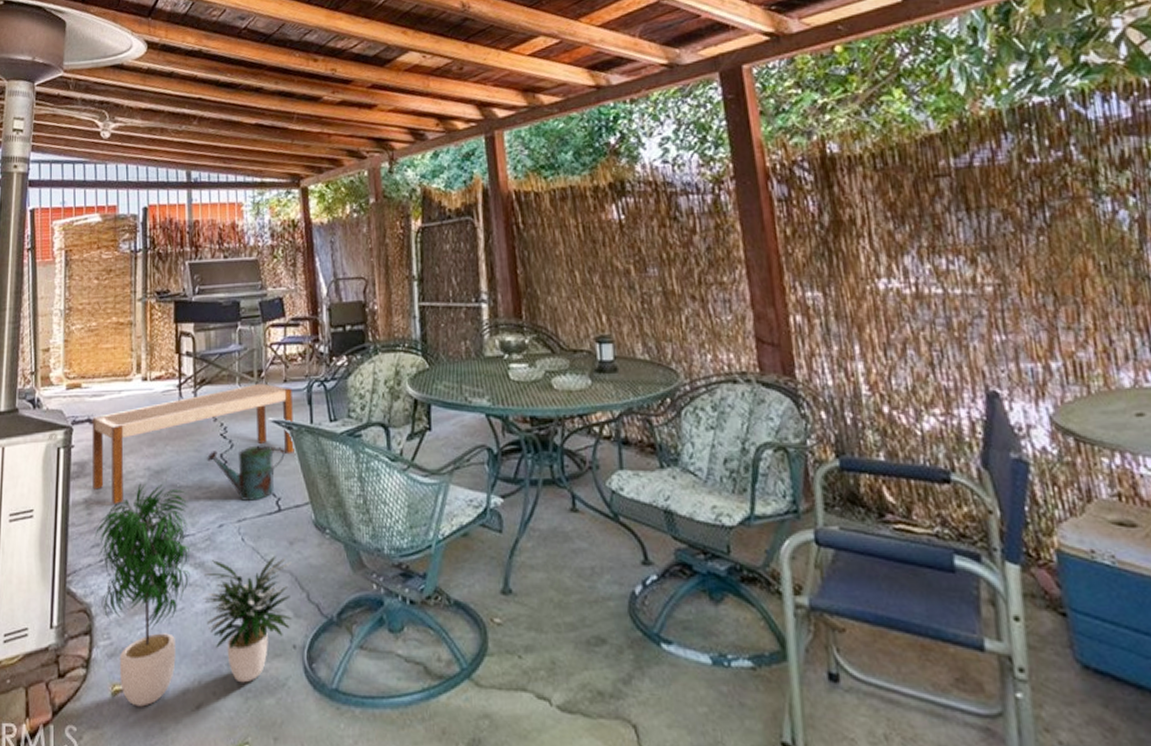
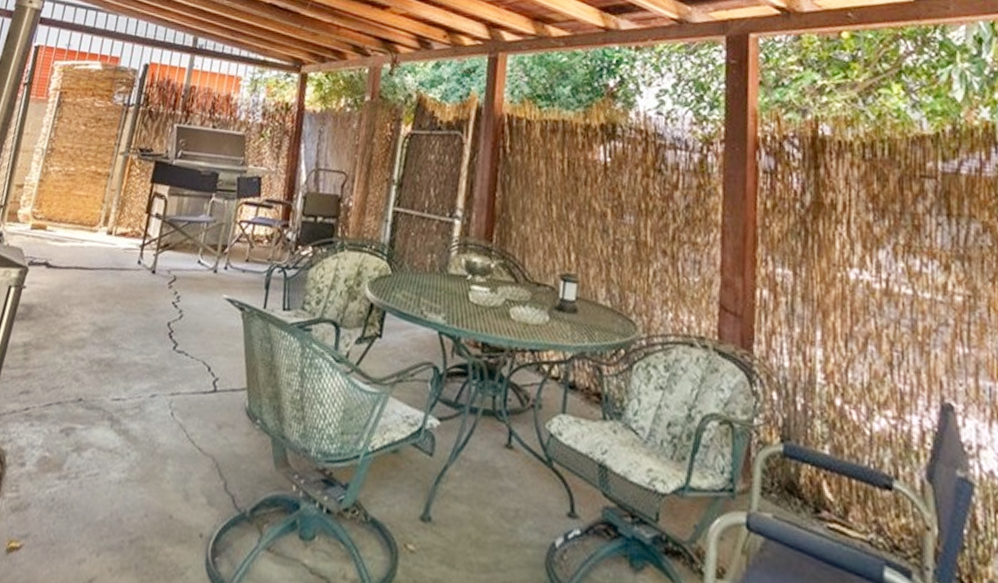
bench: present [92,383,294,504] -> none [35,257,252,354]
potted plant: present [94,482,292,707] -> none [16,335,216,570]
watering can: present [207,445,285,502] -> none [153,317,232,377]

